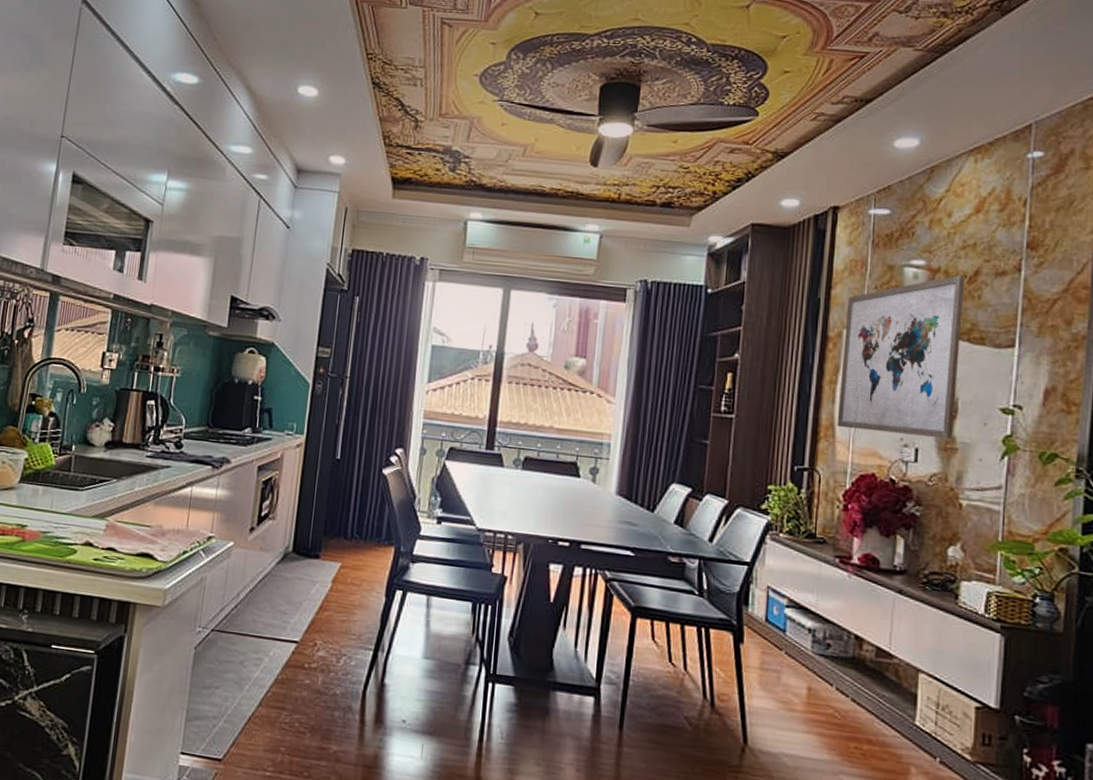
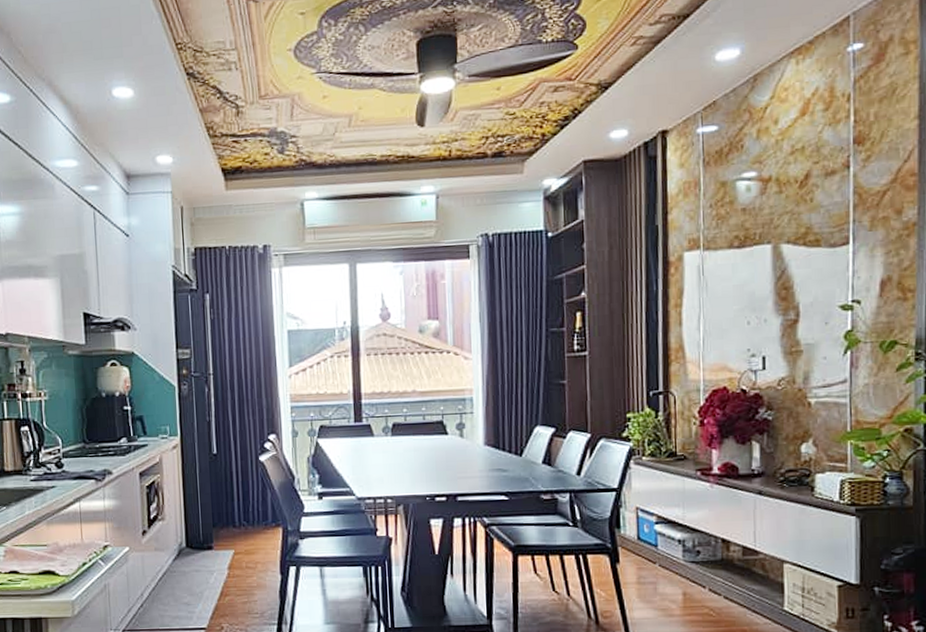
wall art: present [837,275,966,440] -> none [684,180,797,348]

